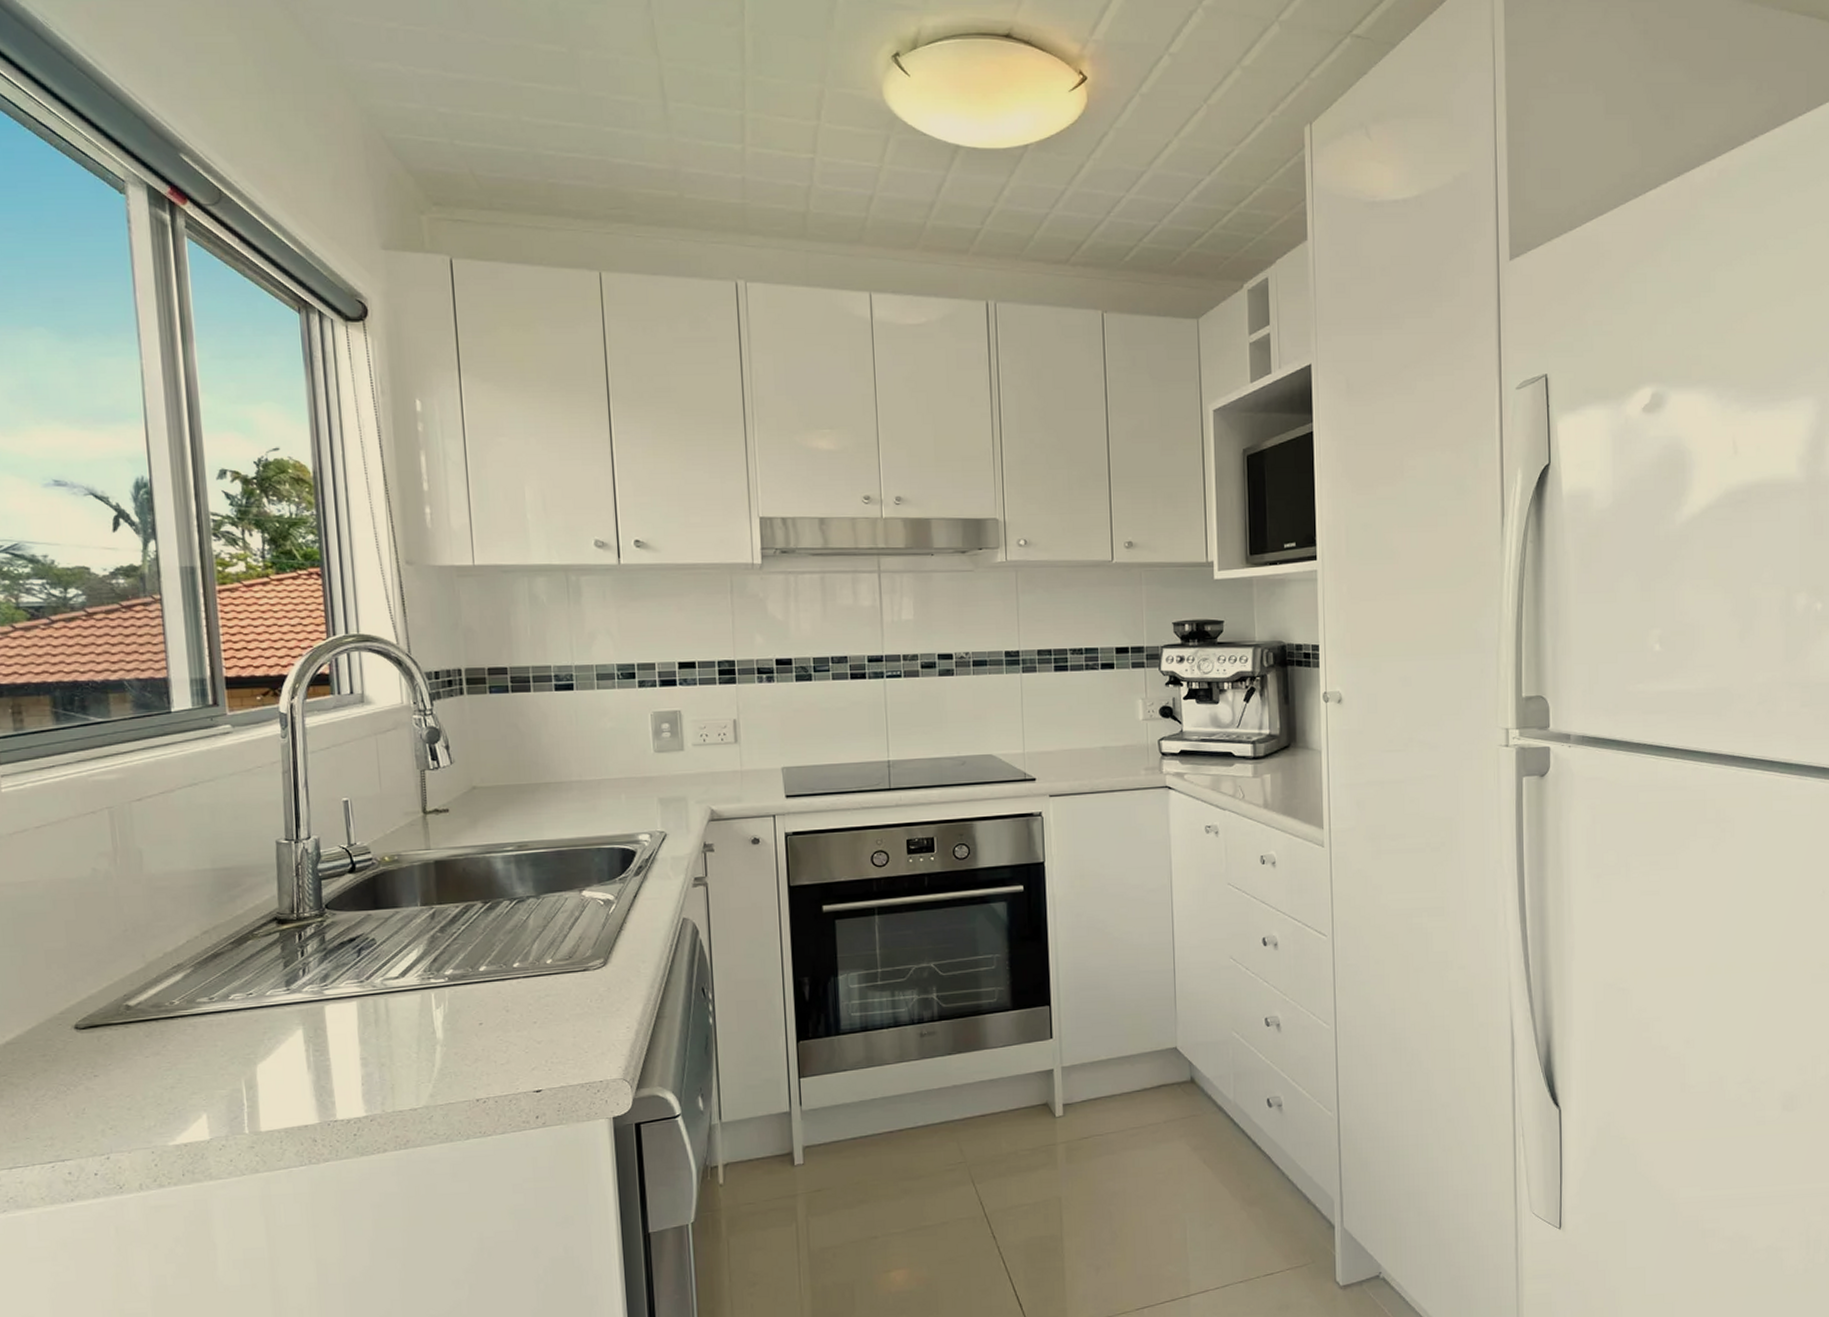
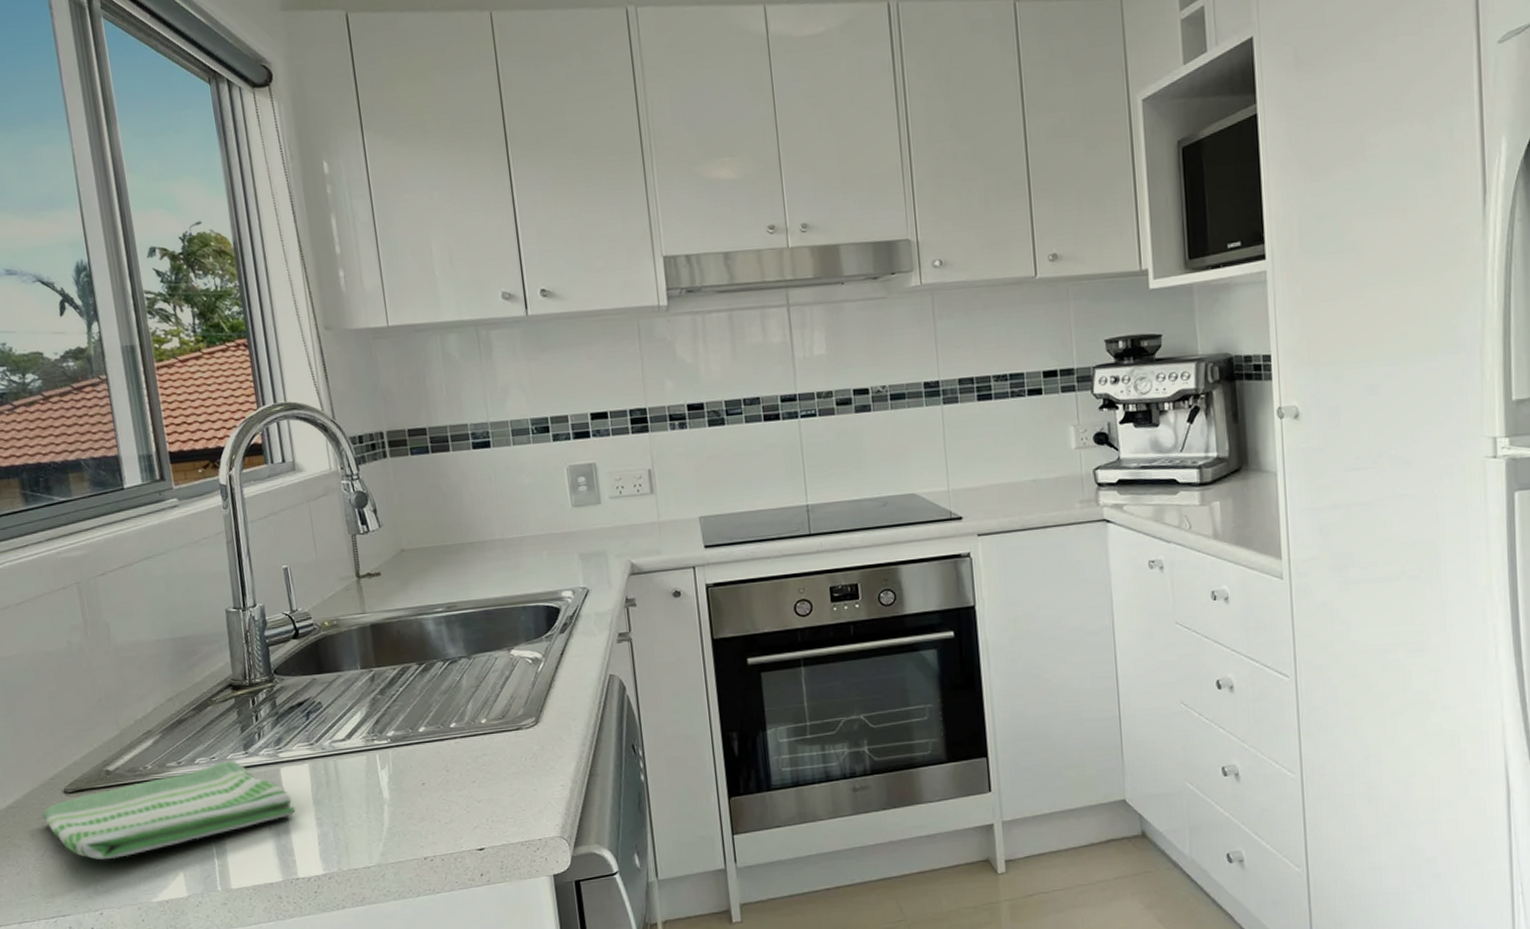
dish towel: none [45,996,338,1101] -> present [41,760,295,860]

